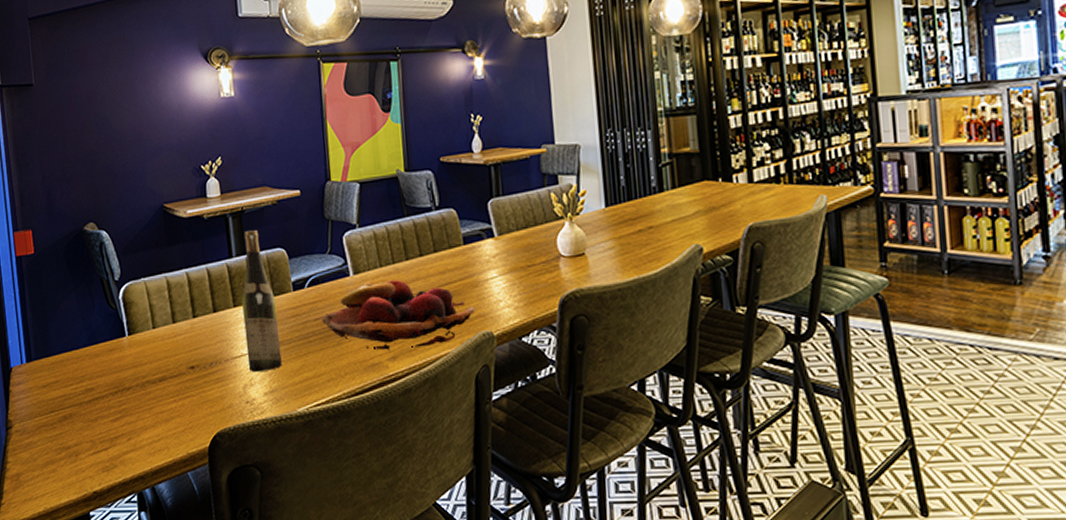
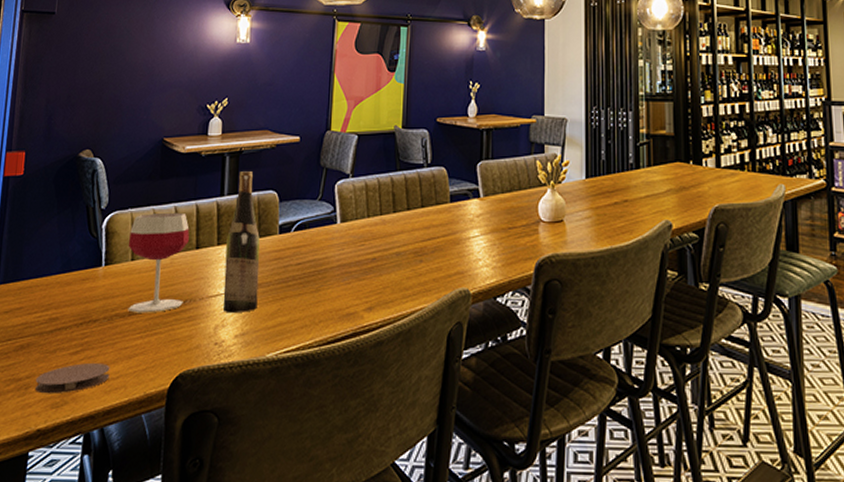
coaster: none [83,427,152,459] -> present [34,362,110,394]
wineglass: none [146,277,210,379] -> present [128,212,190,313]
fruit basket: present [322,280,476,350] -> none [304,231,455,301]

